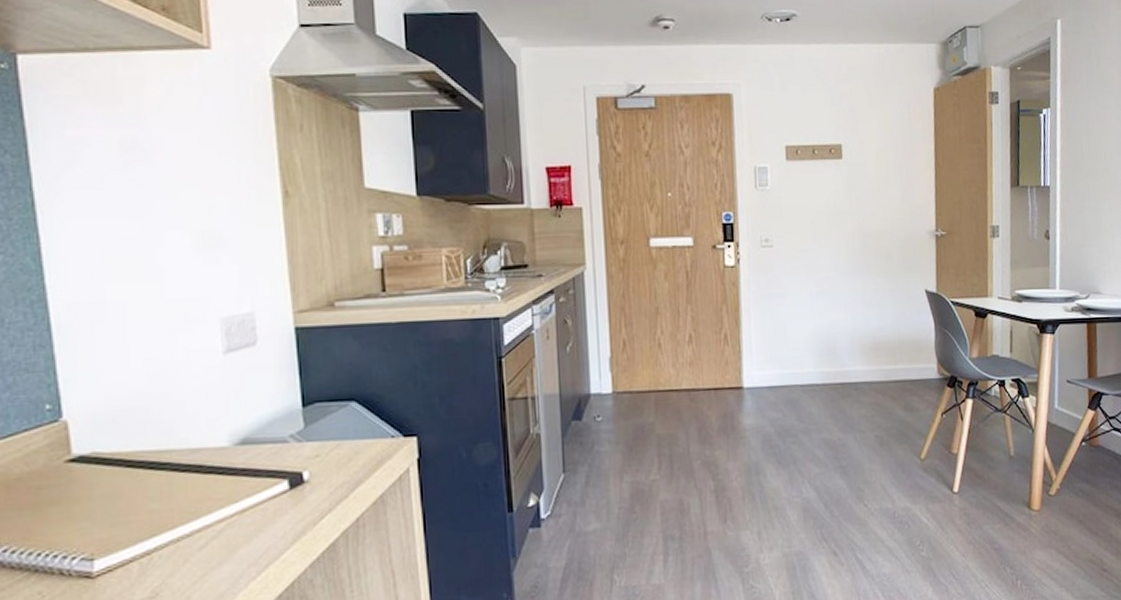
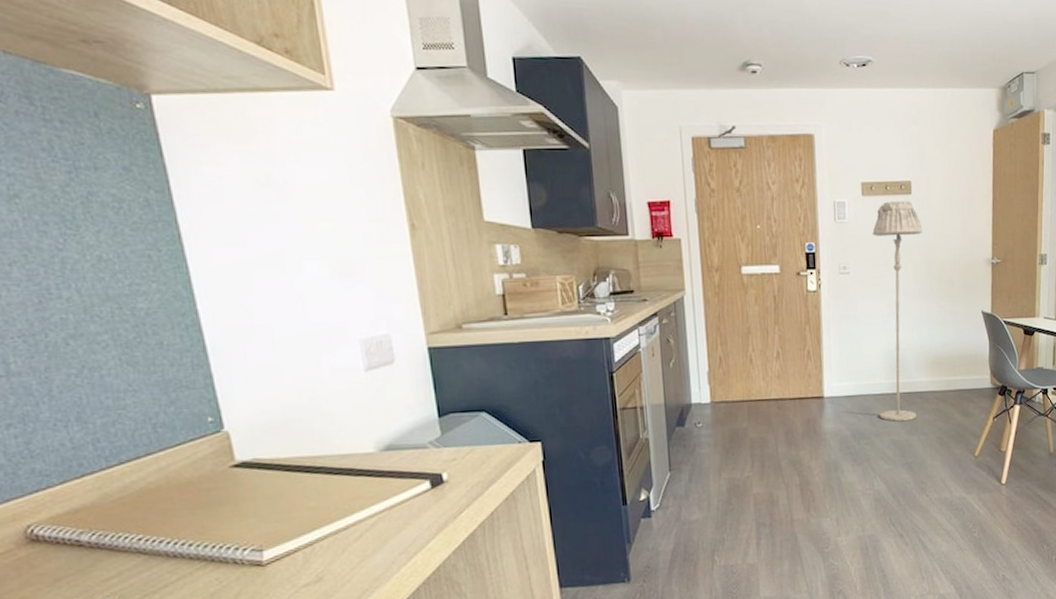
floor lamp: none [798,165,856,417] -> present [872,200,923,422]

